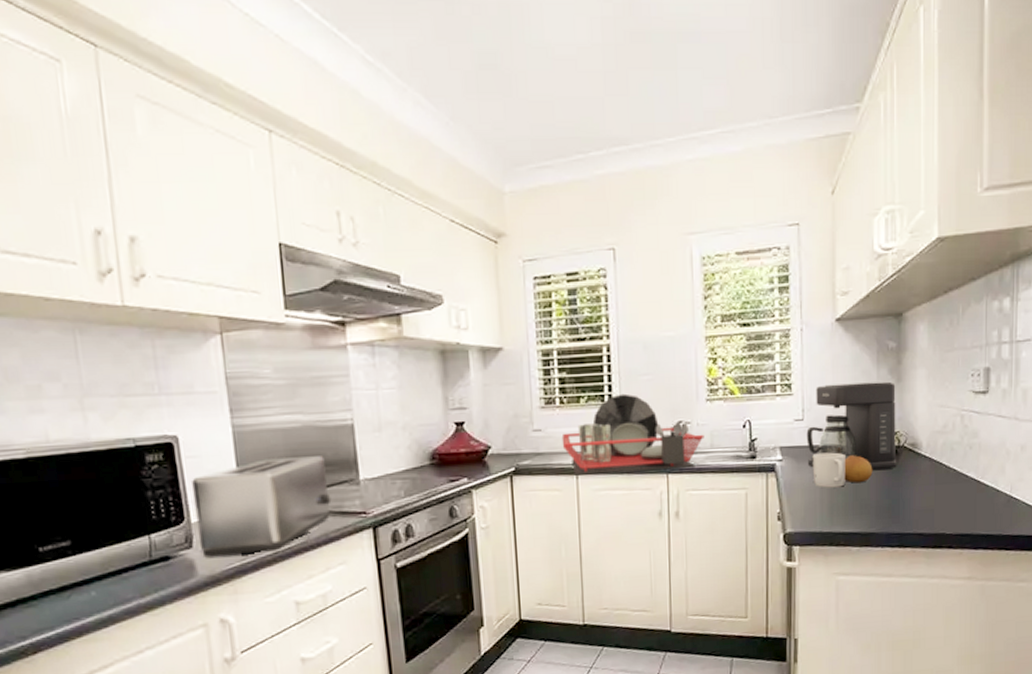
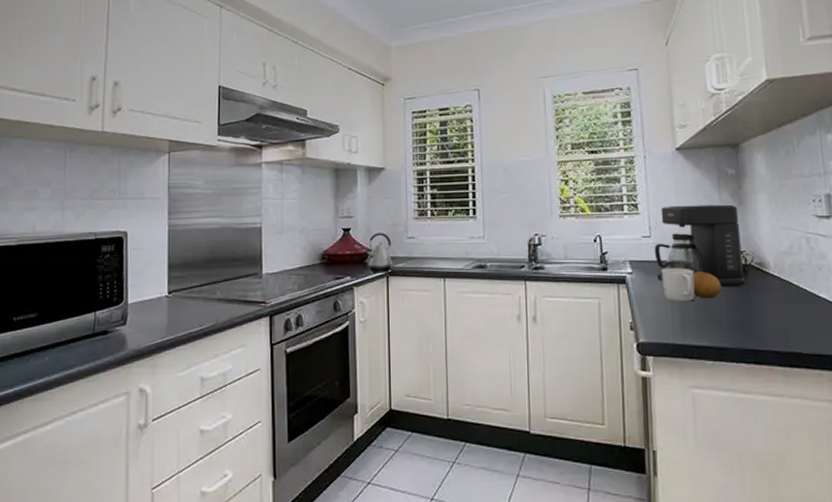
toaster: present [192,456,332,557] -> none [132,252,238,334]
kettle: none [484,425,518,473] -> present [366,233,393,273]
dish rack: present [561,393,704,476] -> none [432,208,559,279]

